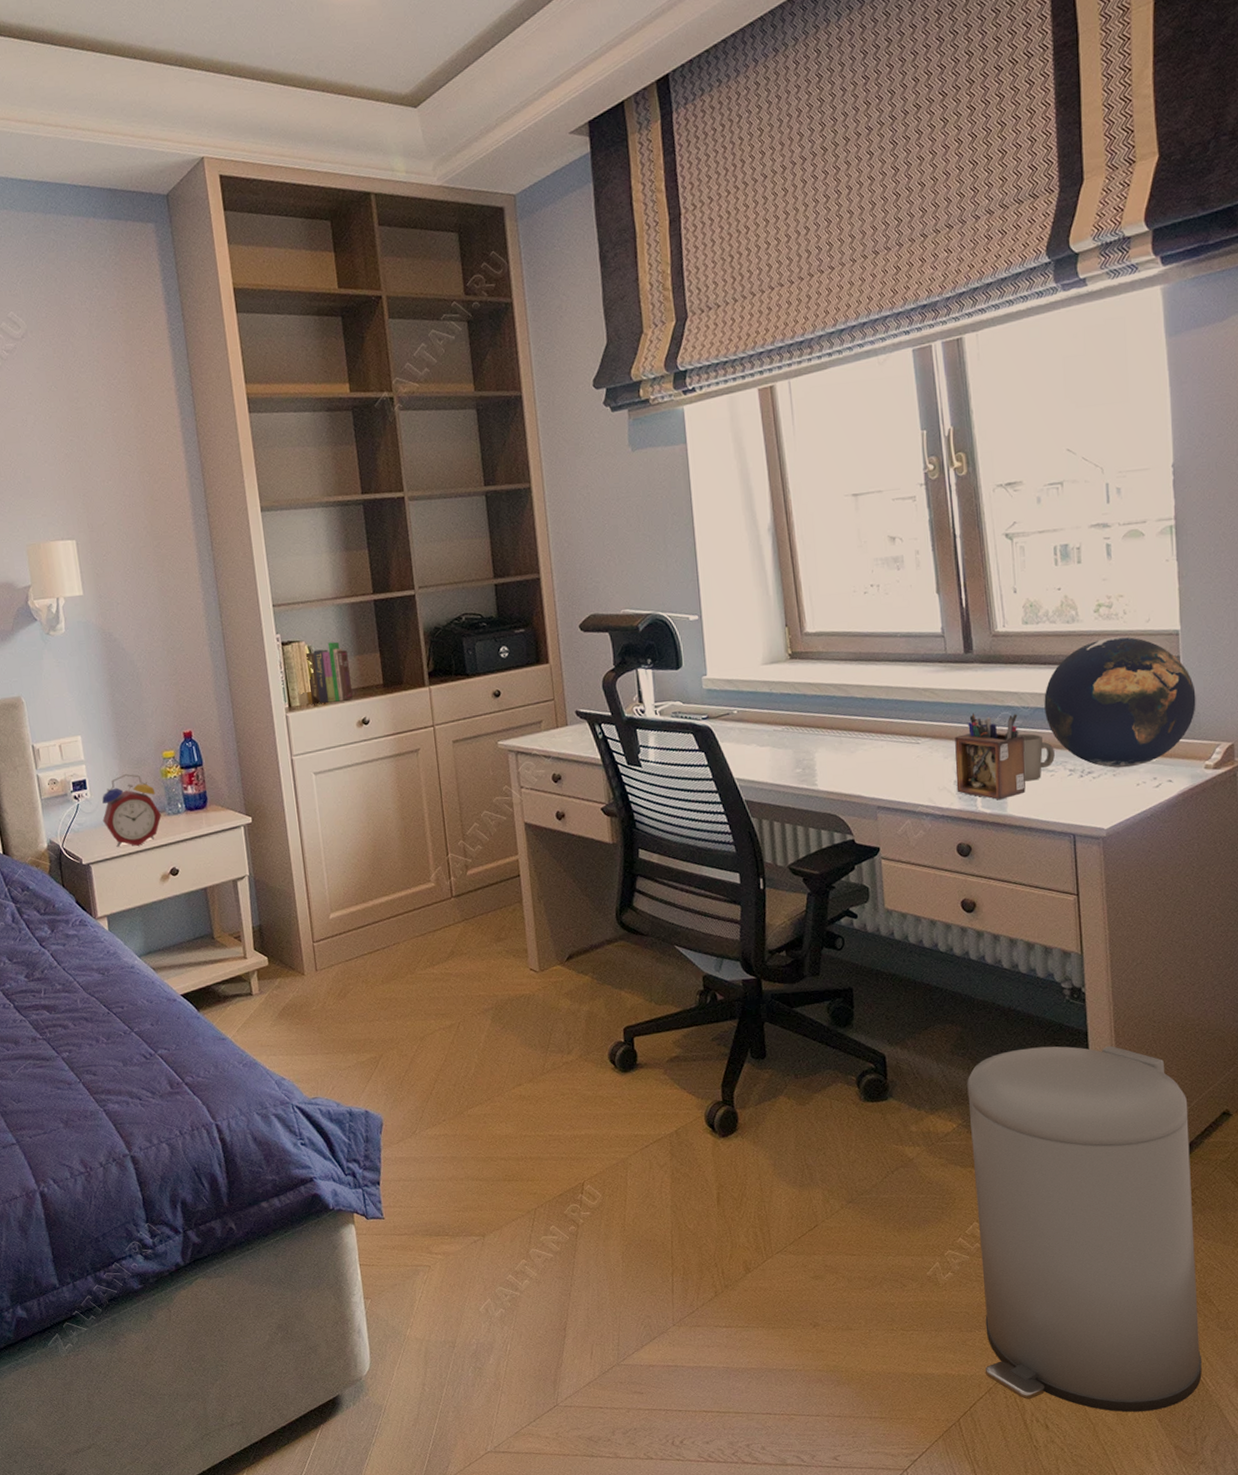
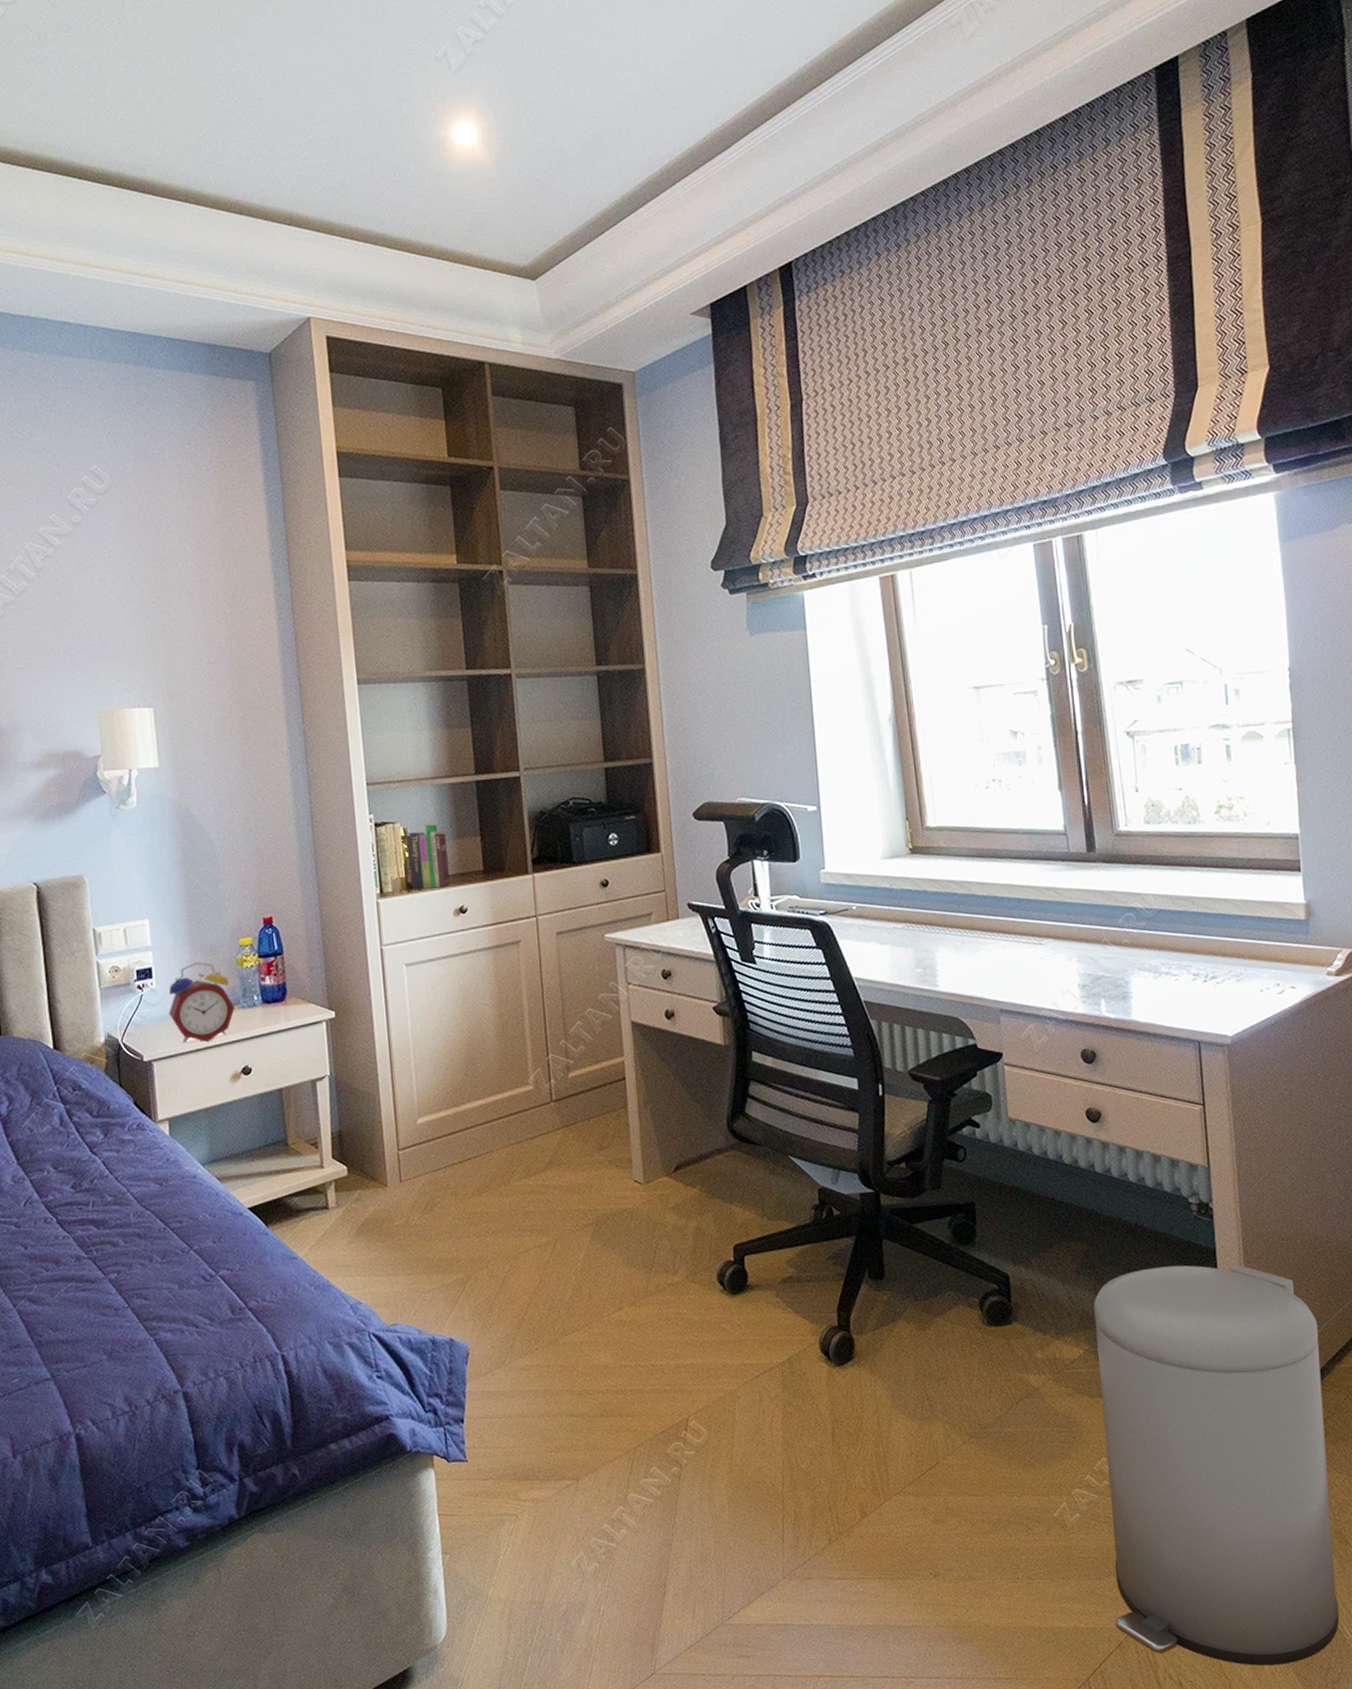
desk organizer: present [955,713,1026,800] -> none [1078,914,1150,1005]
mug: present [1017,733,1055,782] -> none [1141,935,1179,986]
globe: present [1044,636,1196,768] -> none [1167,839,1317,974]

